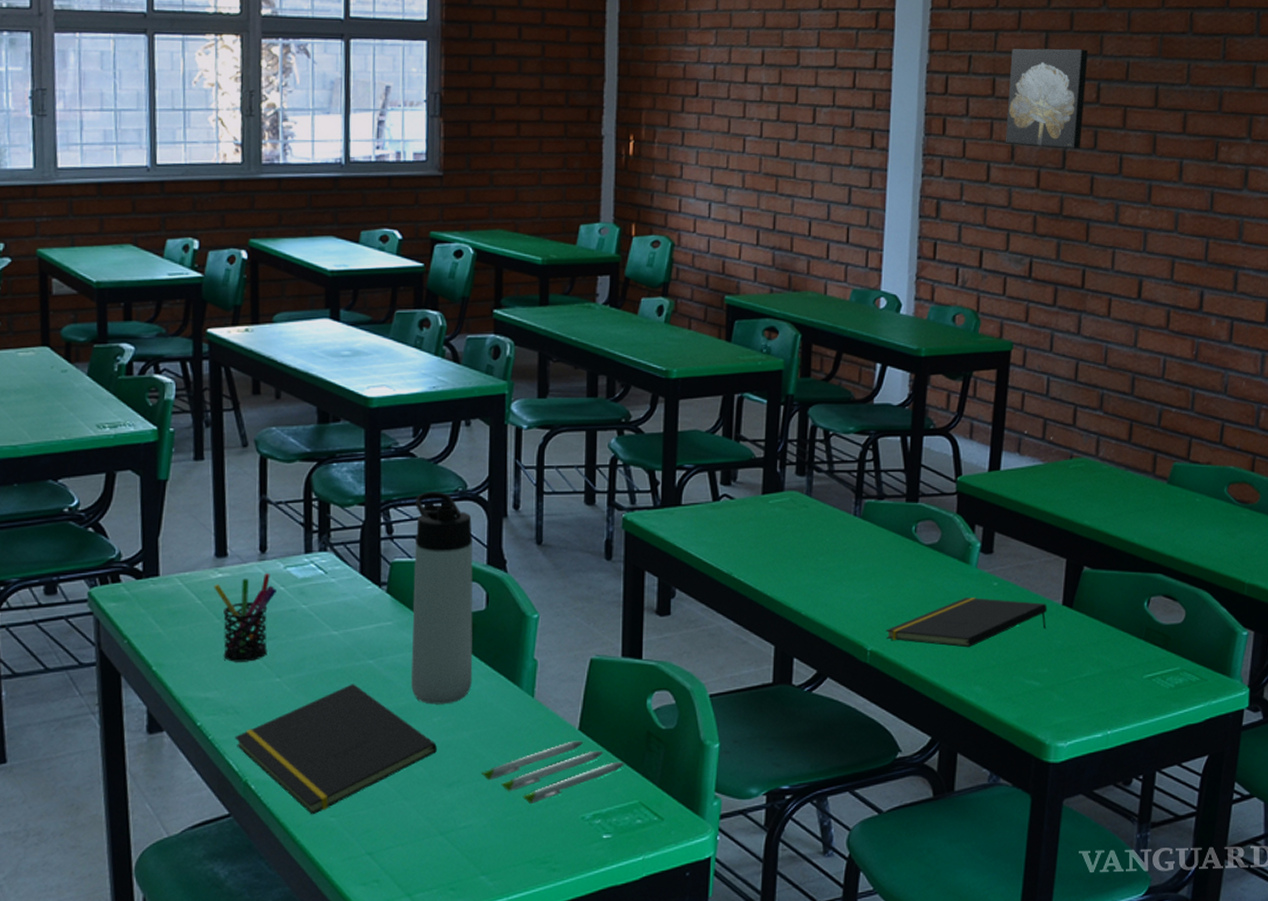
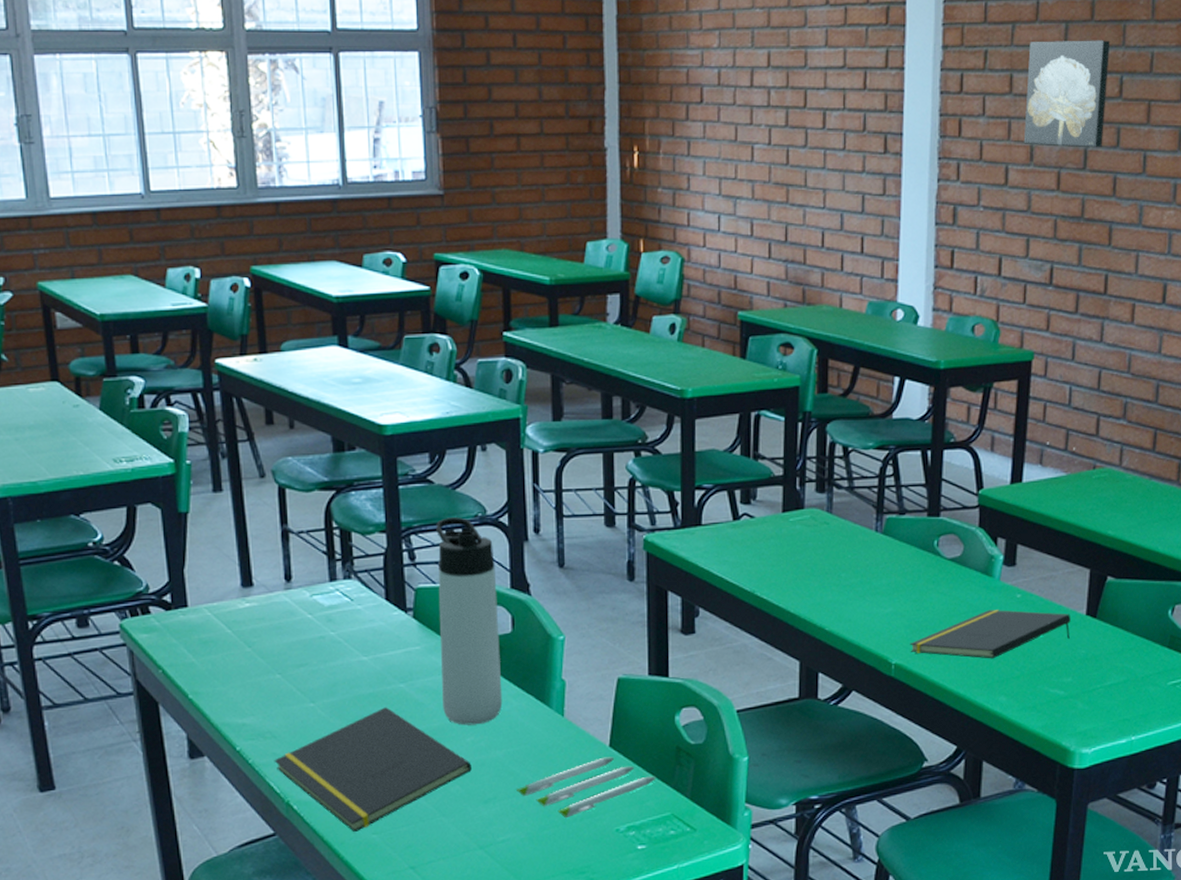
pen holder: present [214,574,276,662] -> none [242,602,304,689]

